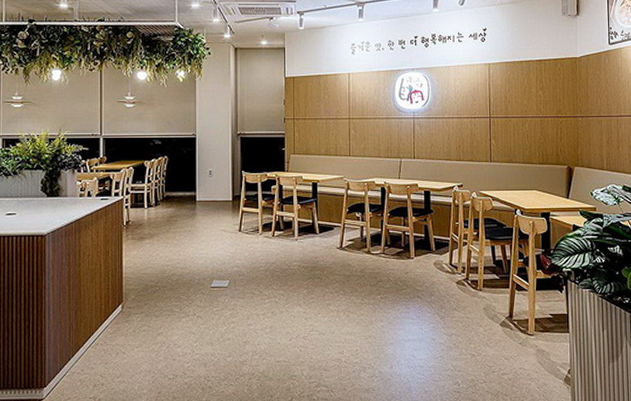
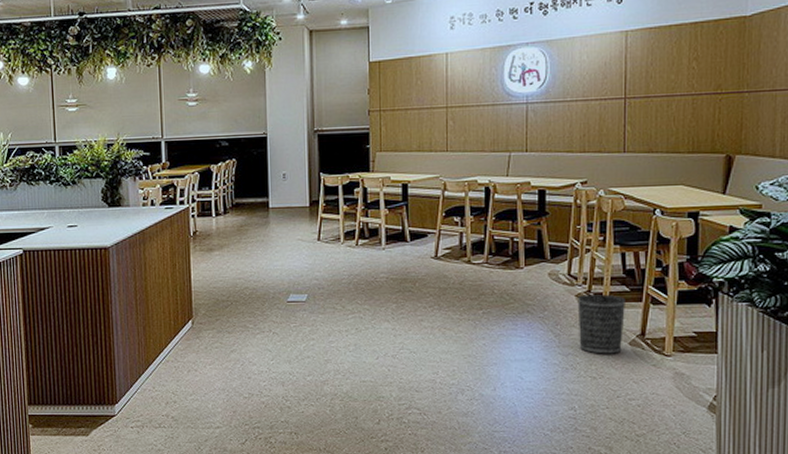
wastebasket: none [458,282,496,334] -> present [577,294,625,354]

